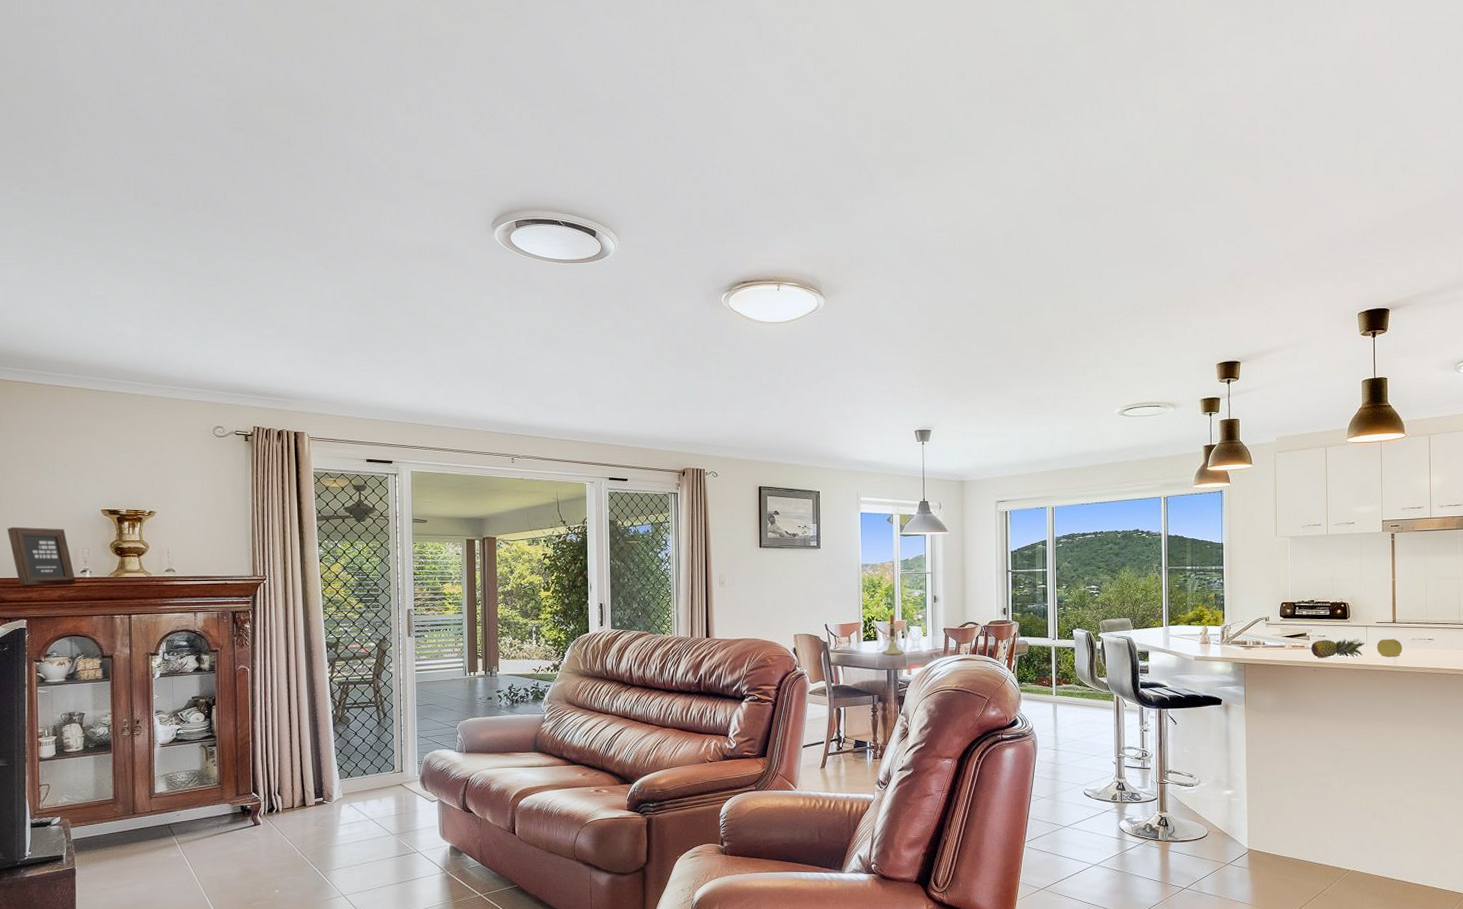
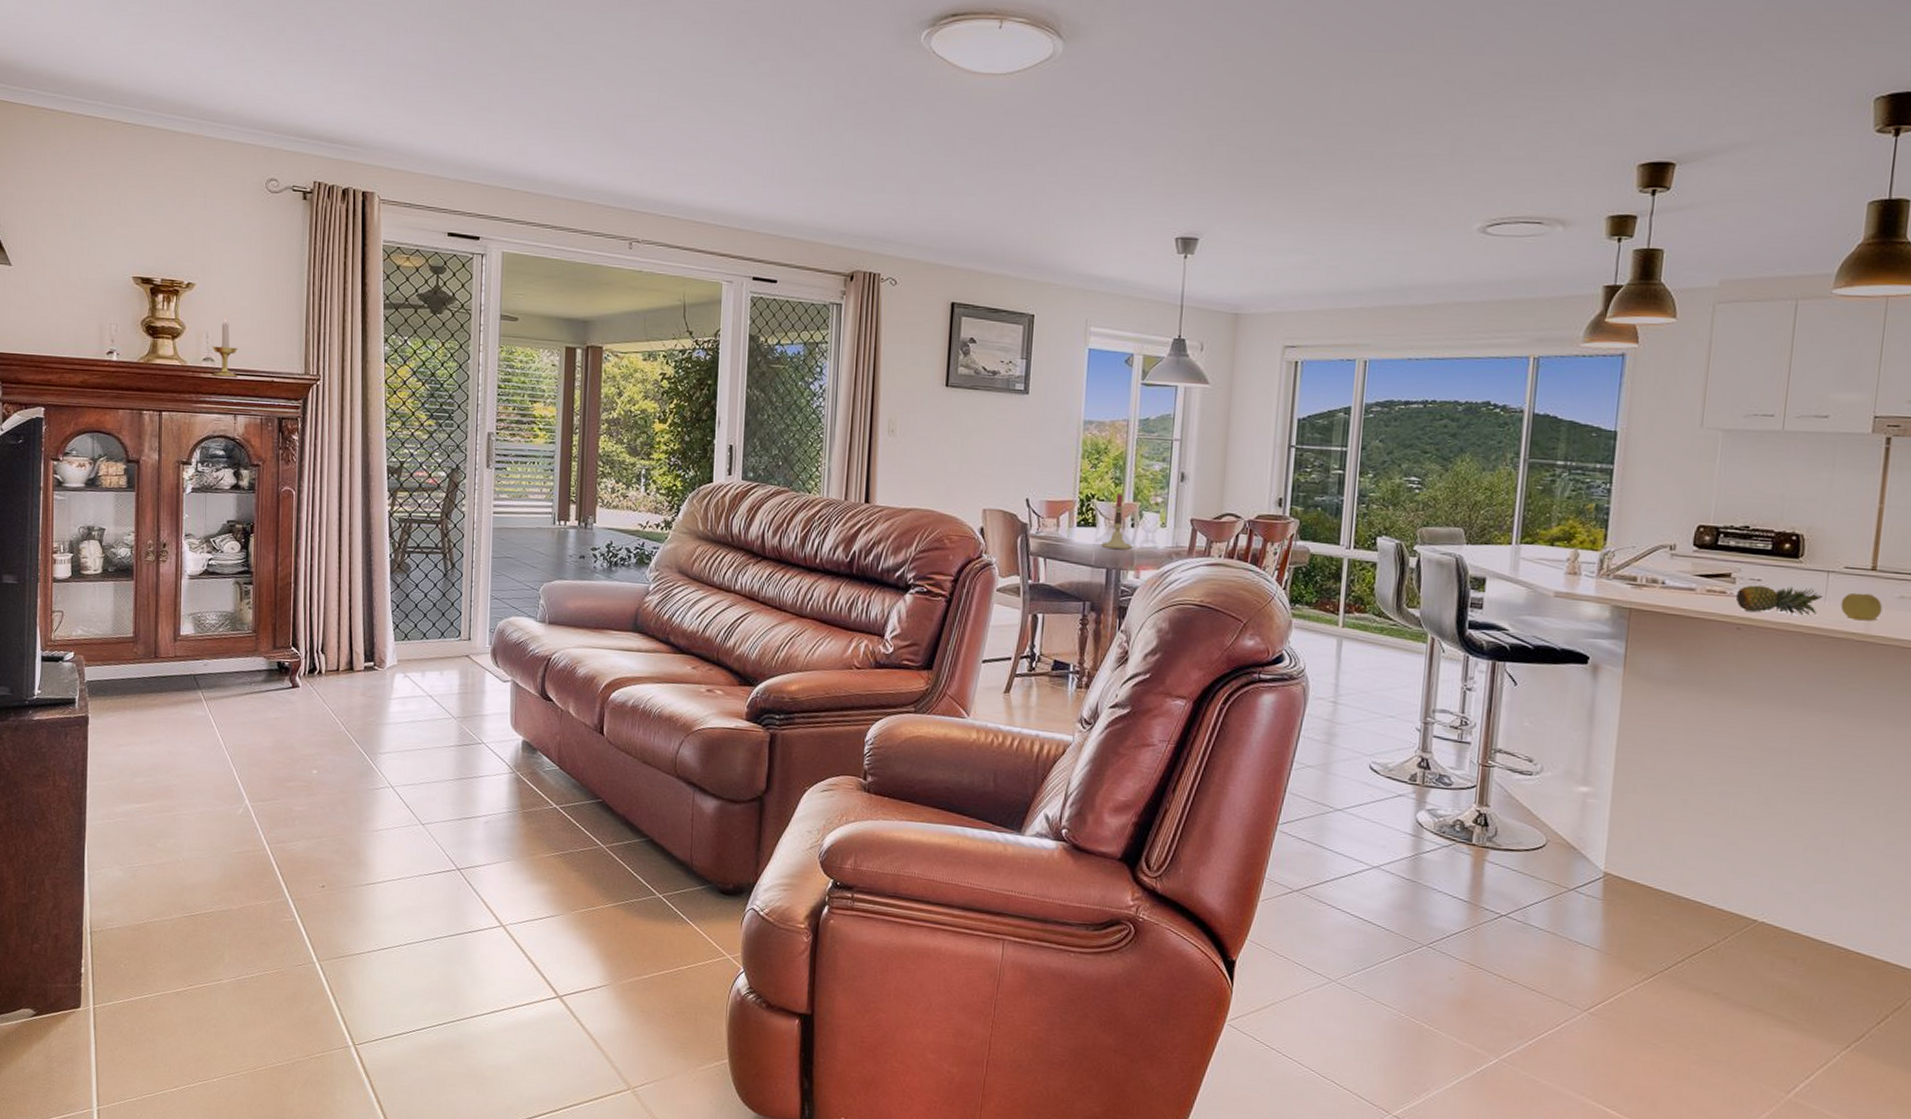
picture frame: present [7,527,76,587] -> none [26,291,101,369]
candlestick: none [173,534,196,583] -> present [212,315,238,378]

